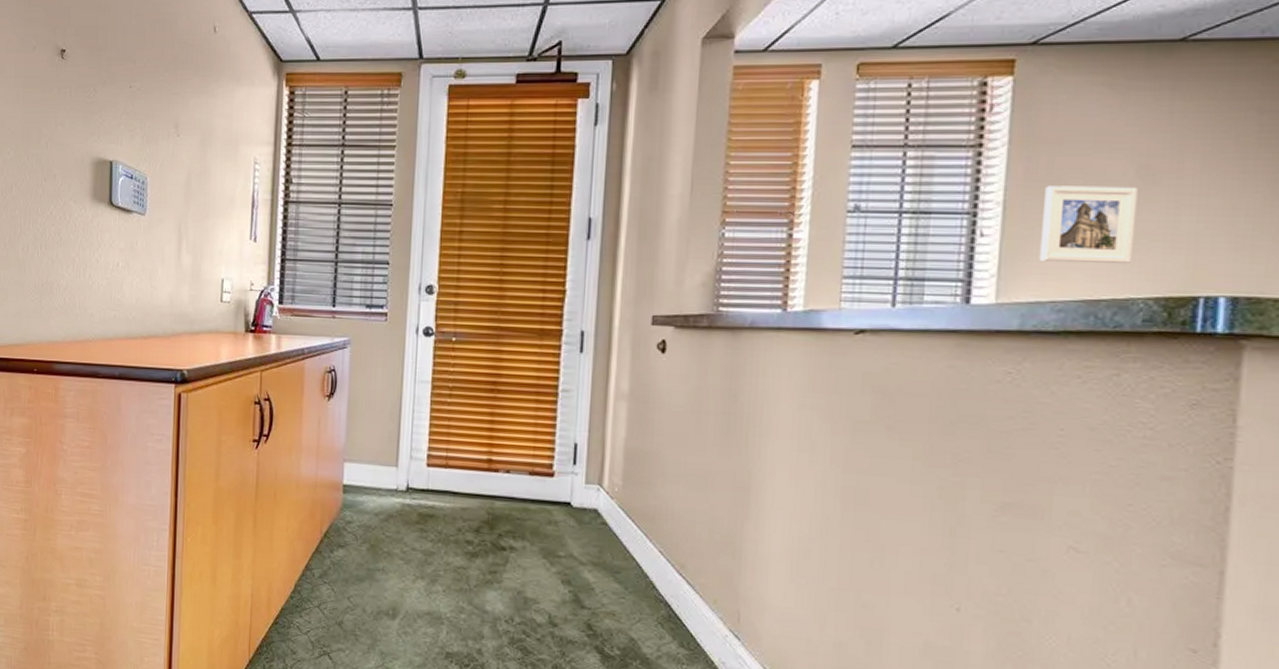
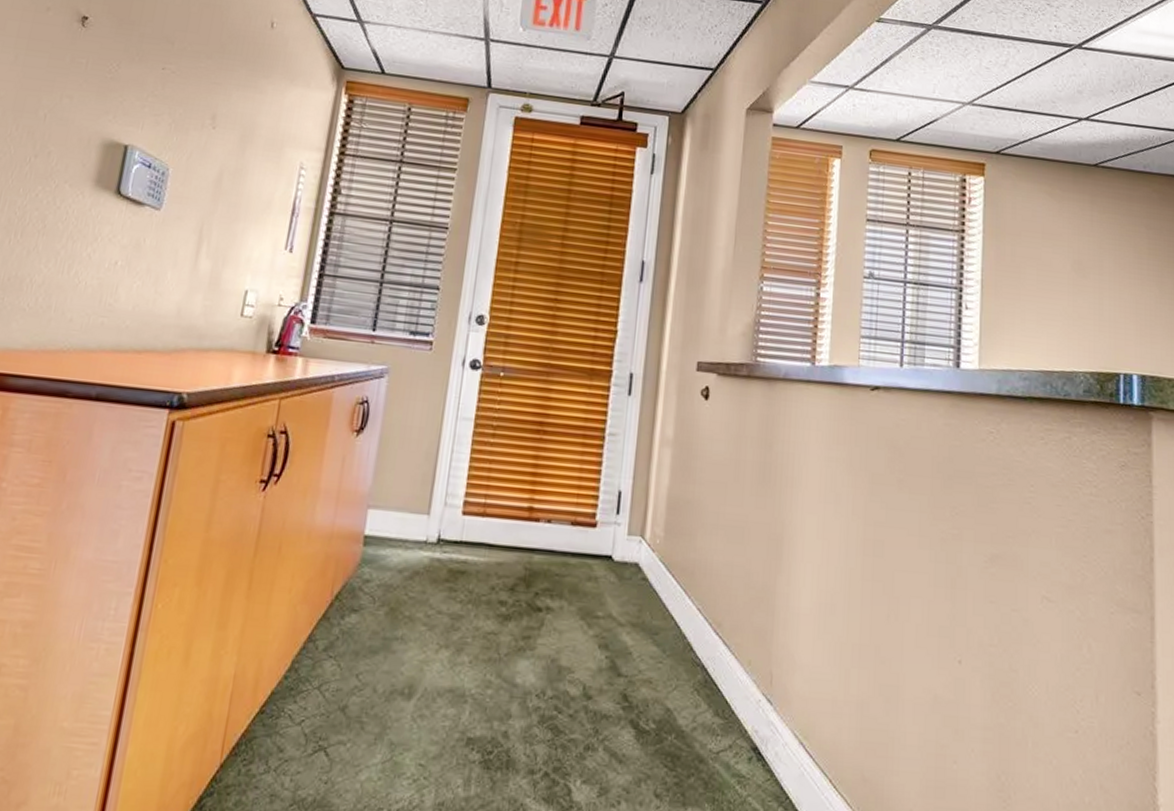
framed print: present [1038,186,1138,265] -> none [1008,270,1074,342]

